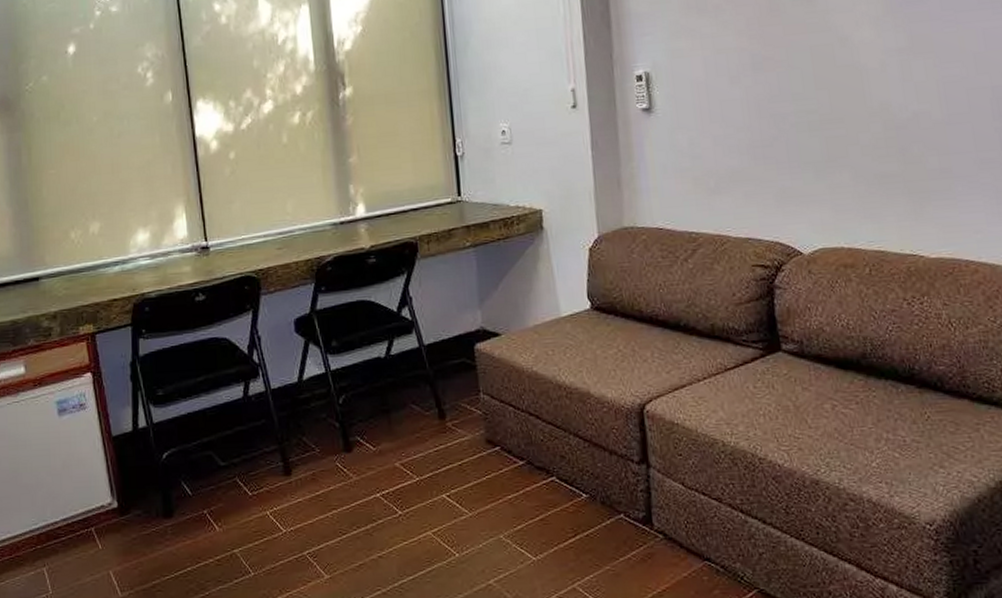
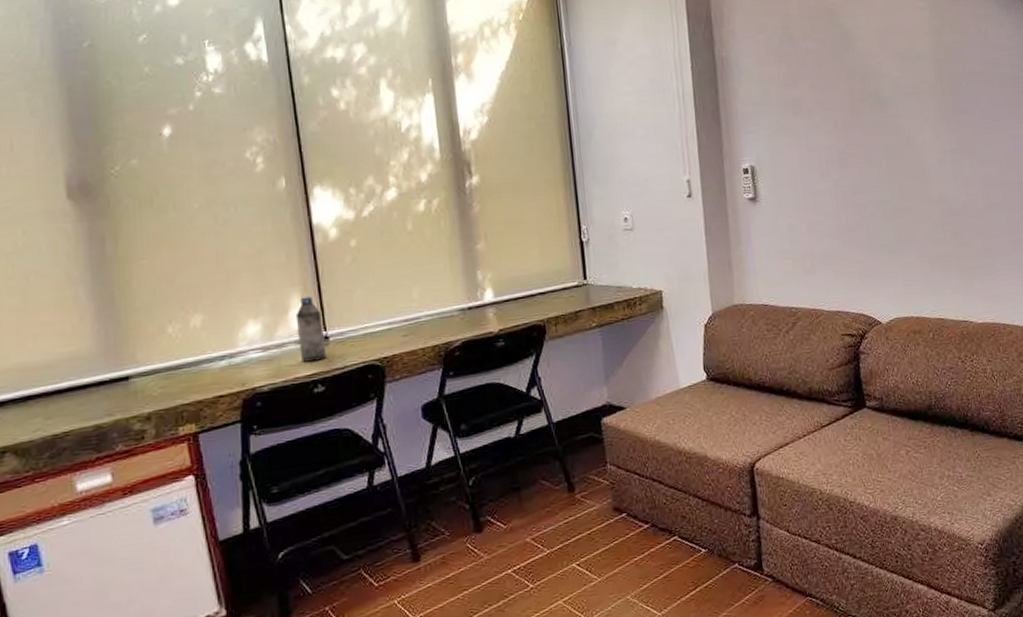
water bottle: none [180,207,207,271] -> present [295,296,327,362]

